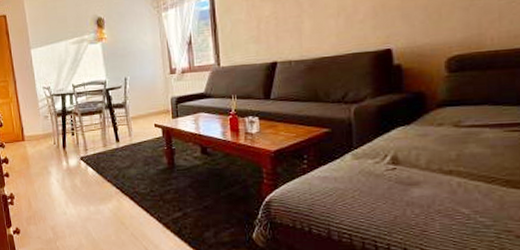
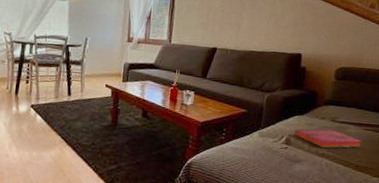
hardback book: none [402,137,508,164] -> present [294,128,362,149]

